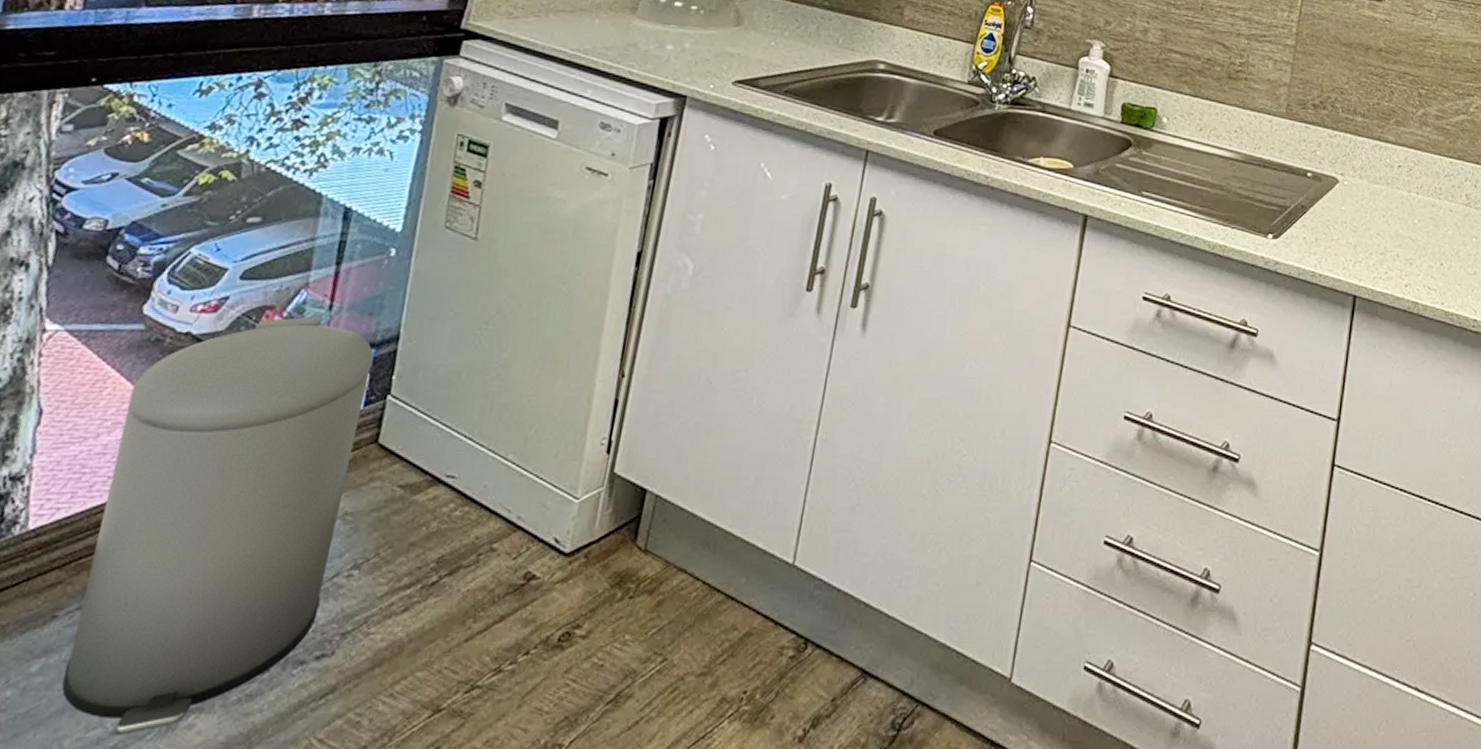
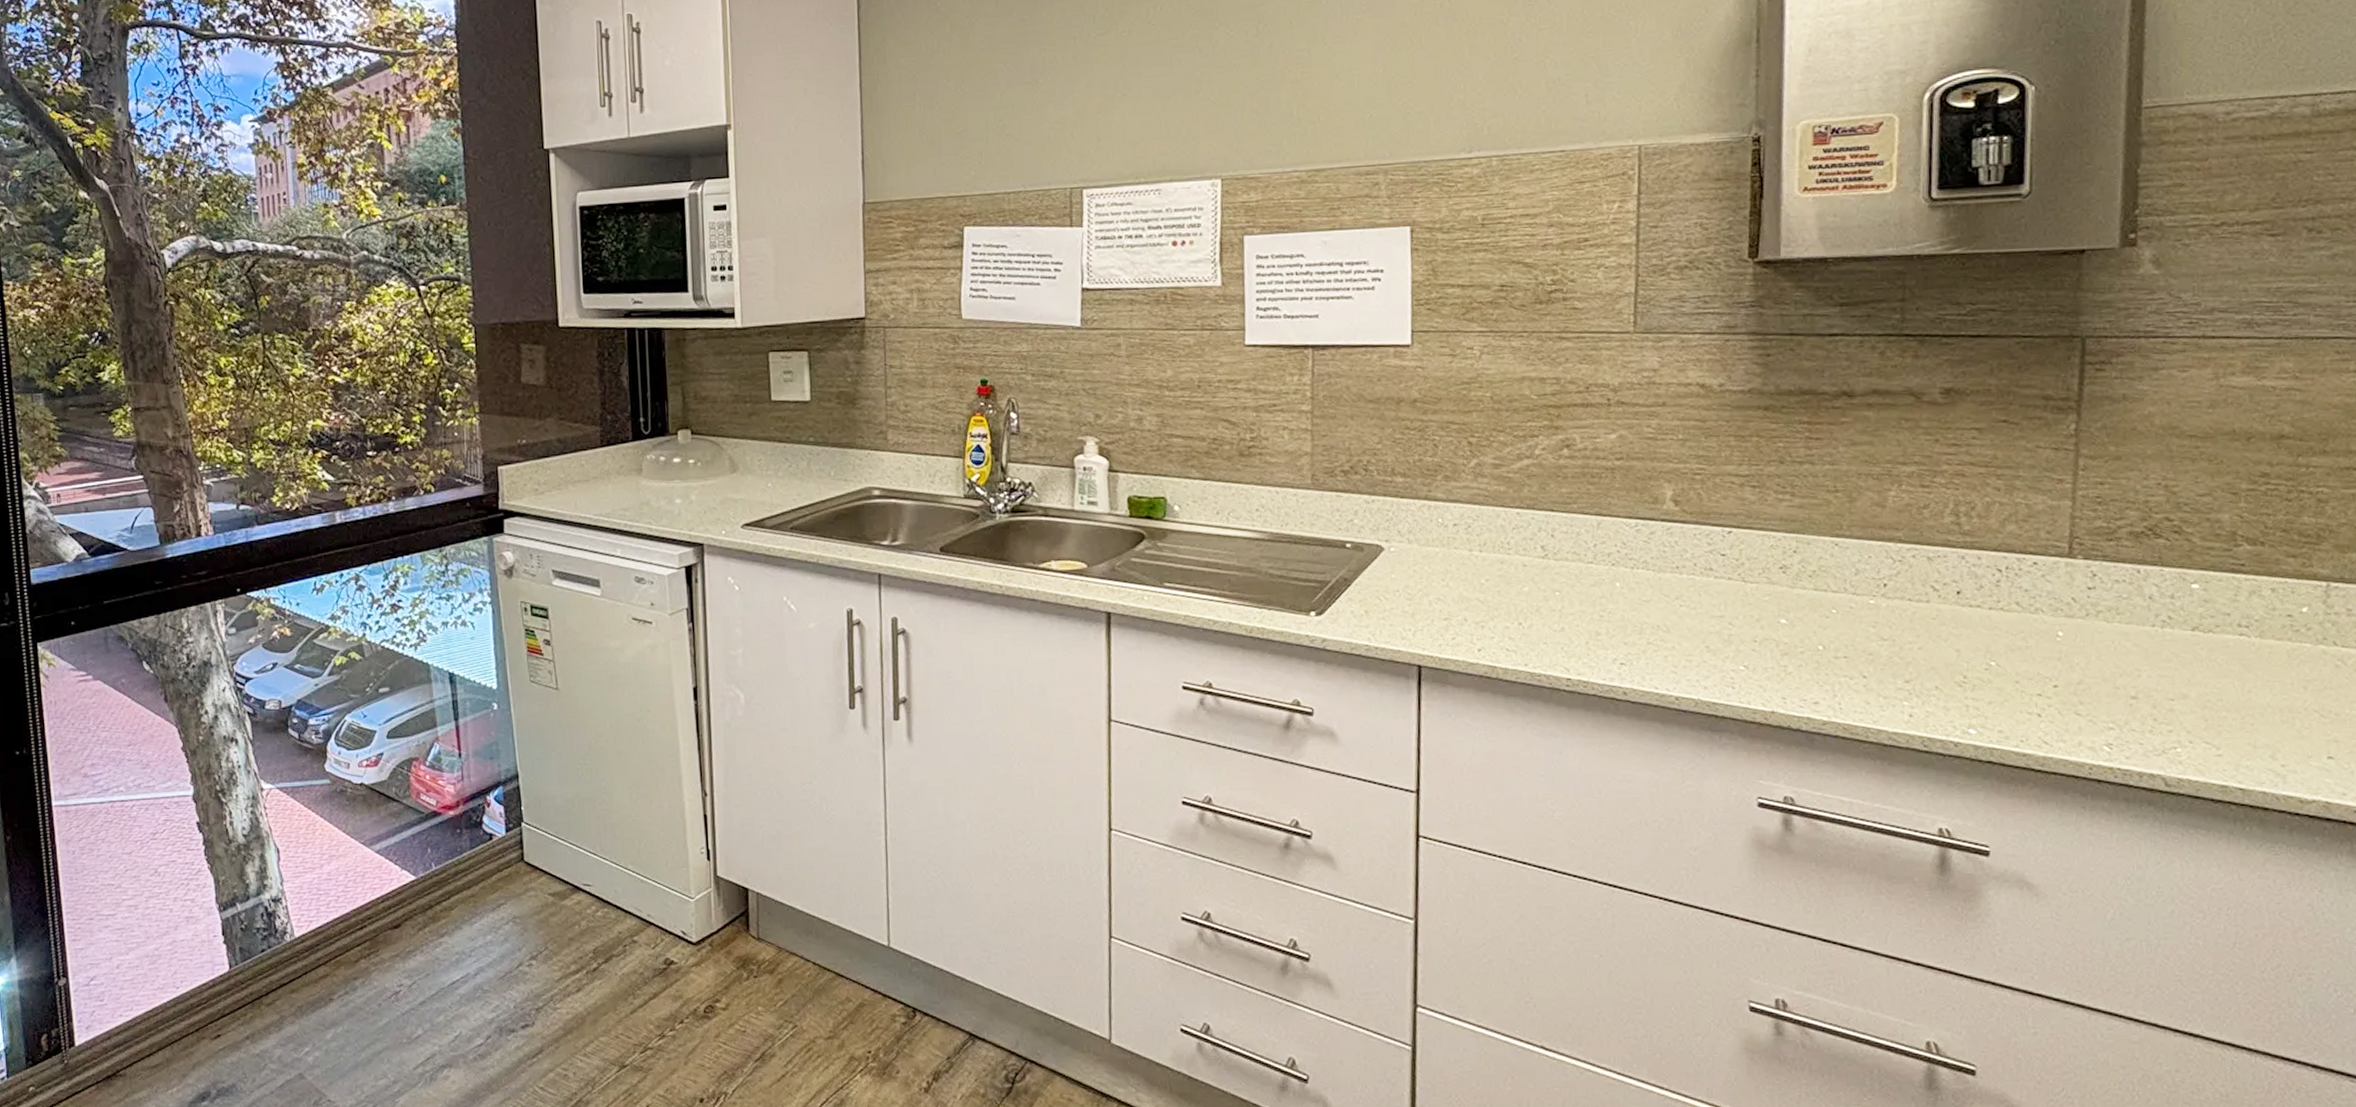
pedal bin: present [61,316,374,736] -> none [335,763,514,1084]

